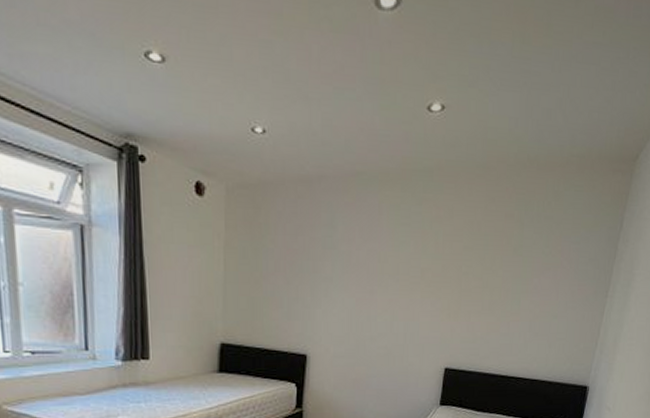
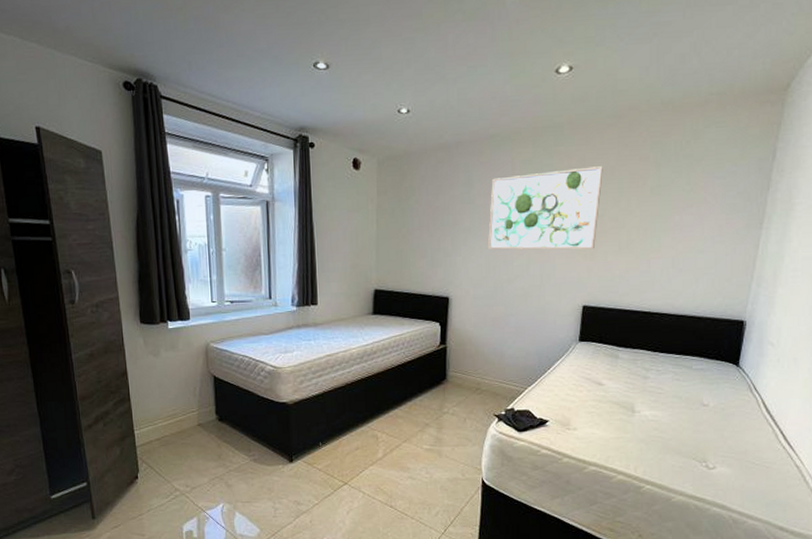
wall art: none [351,219,470,308] -> present [488,166,603,250]

